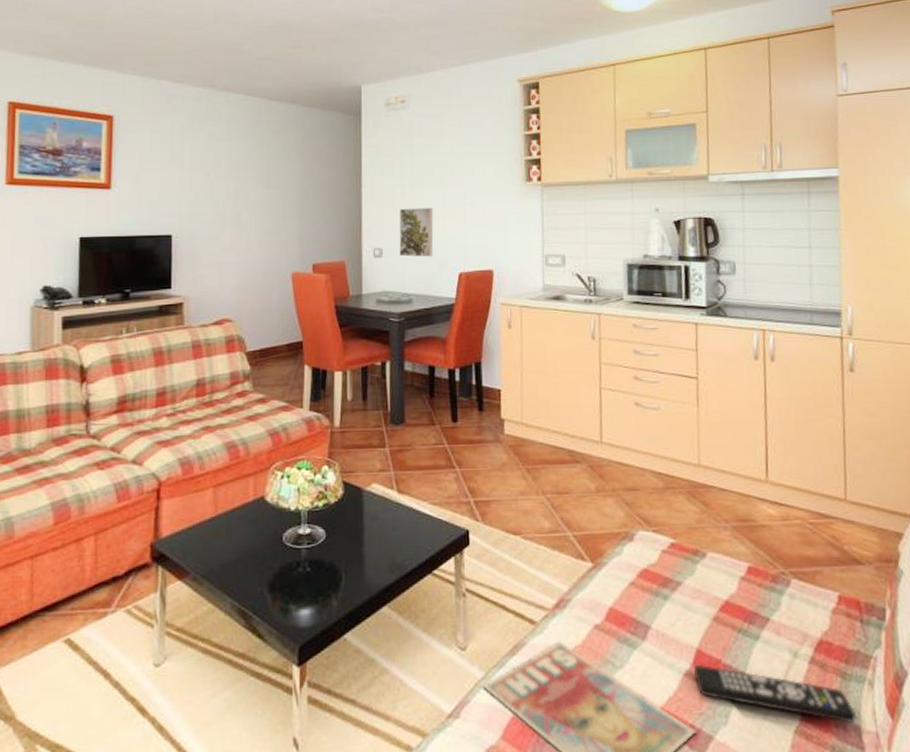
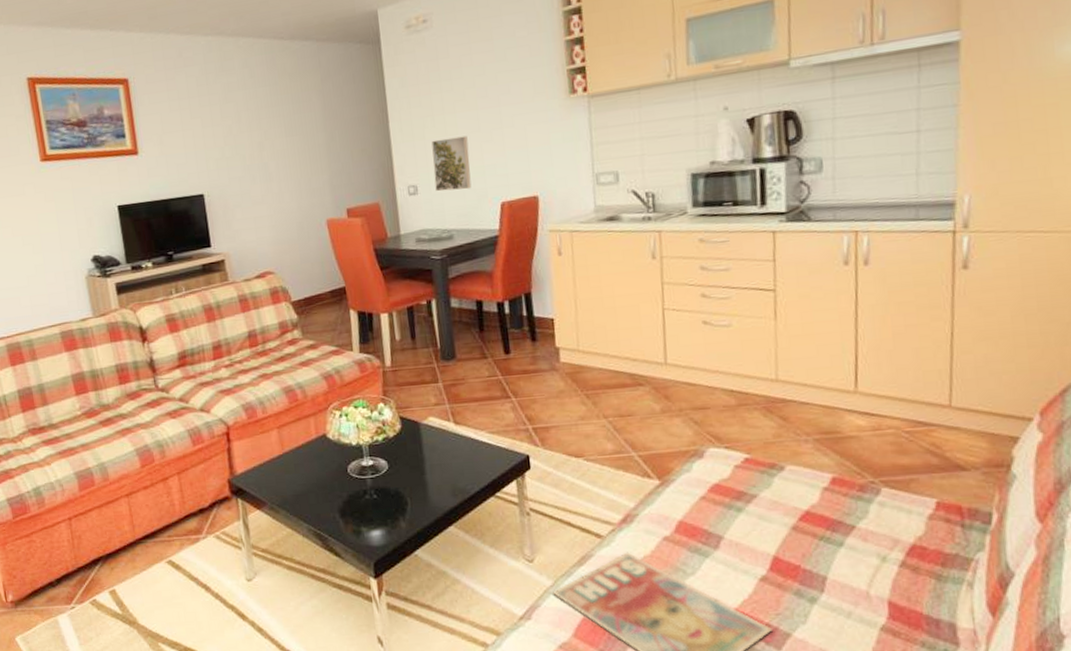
remote control: present [694,665,857,723] -> none [770,571,953,621]

